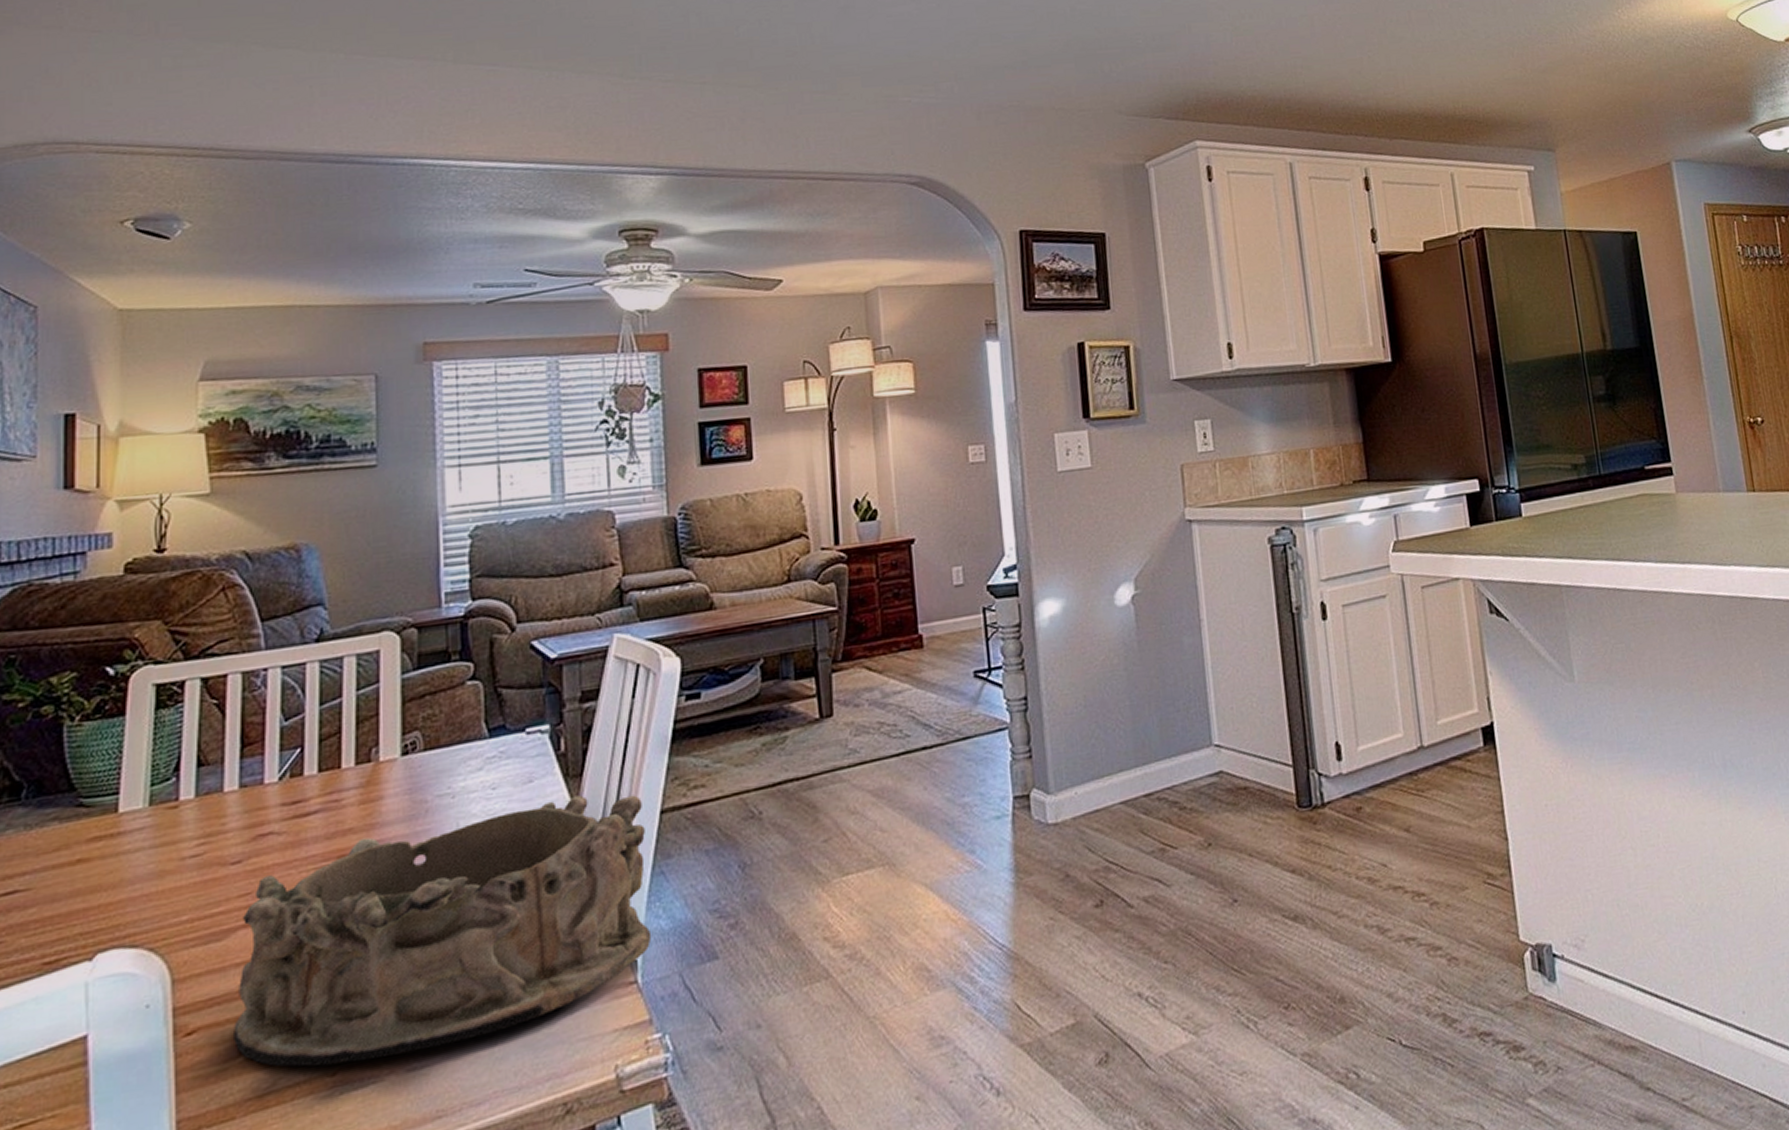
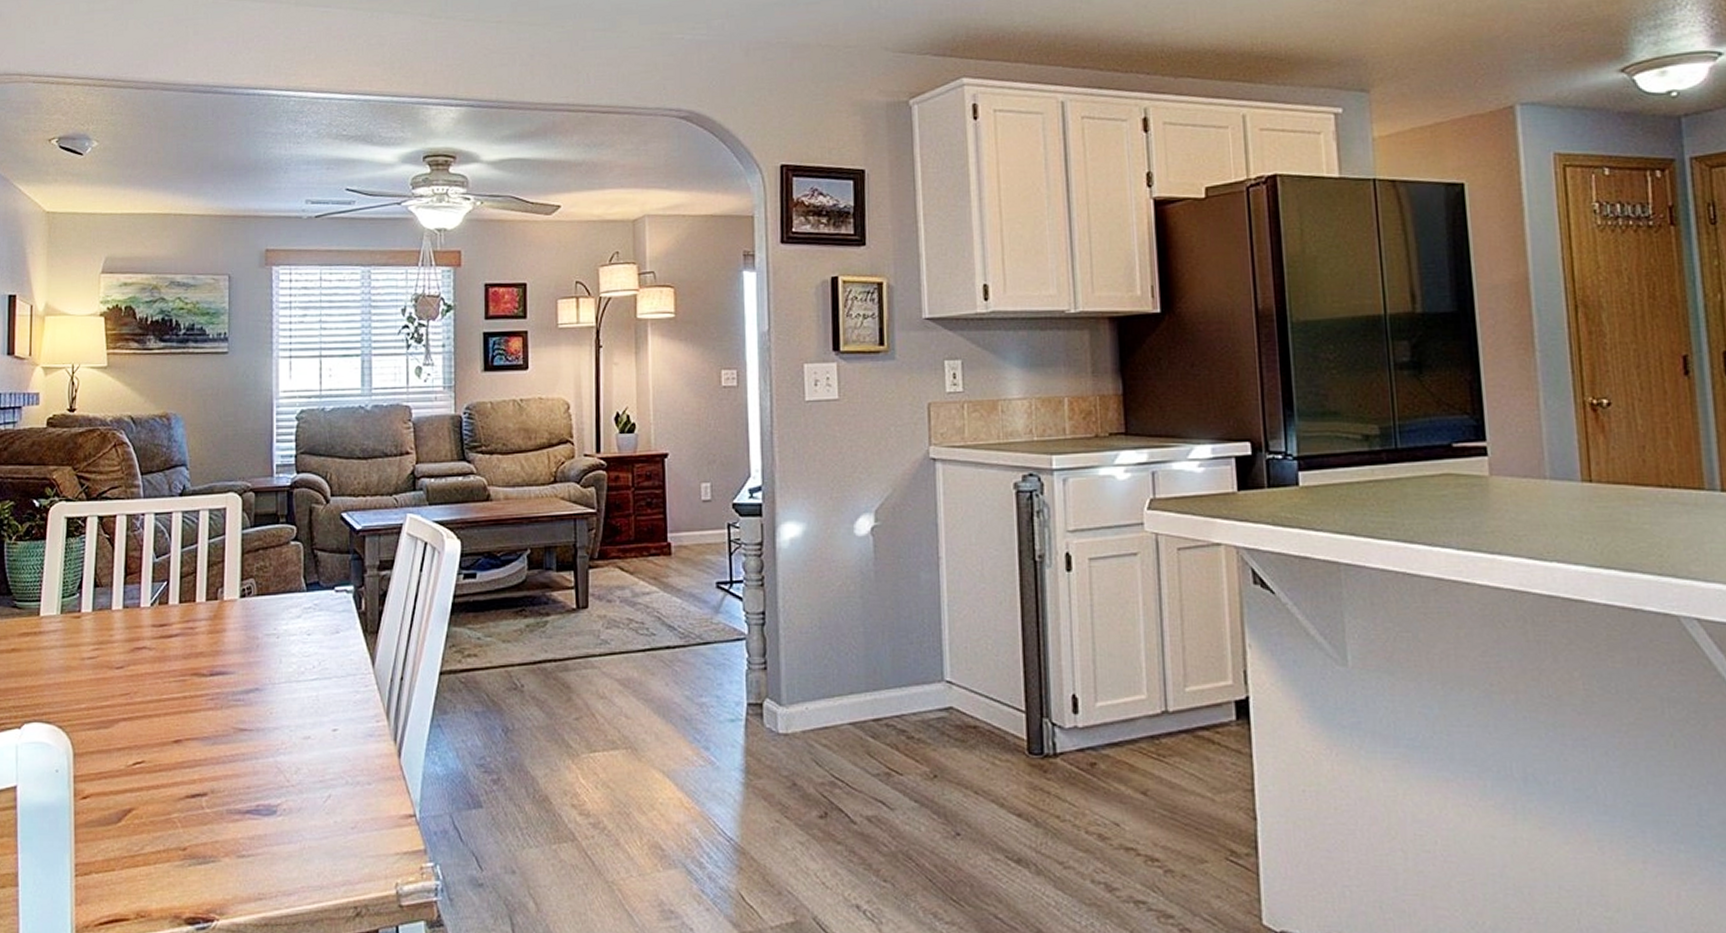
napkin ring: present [234,795,652,1067] -> none [115,650,429,843]

